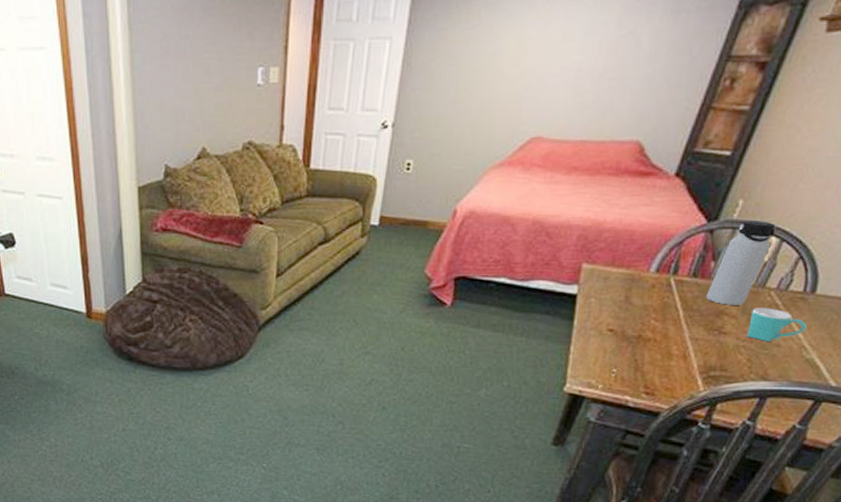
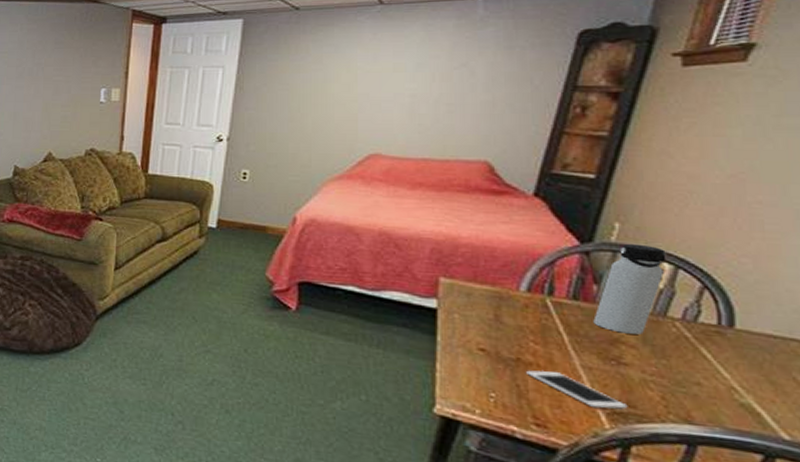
cell phone: none [645,345,721,374] -> present [526,370,628,409]
mug: present [747,308,807,341] -> none [654,339,732,379]

